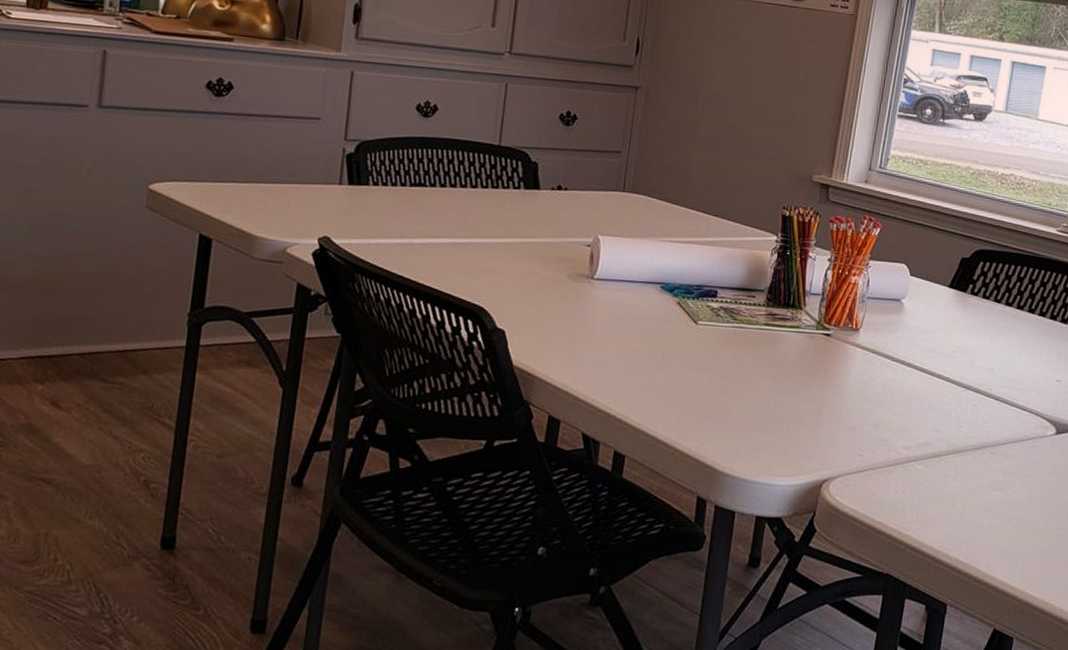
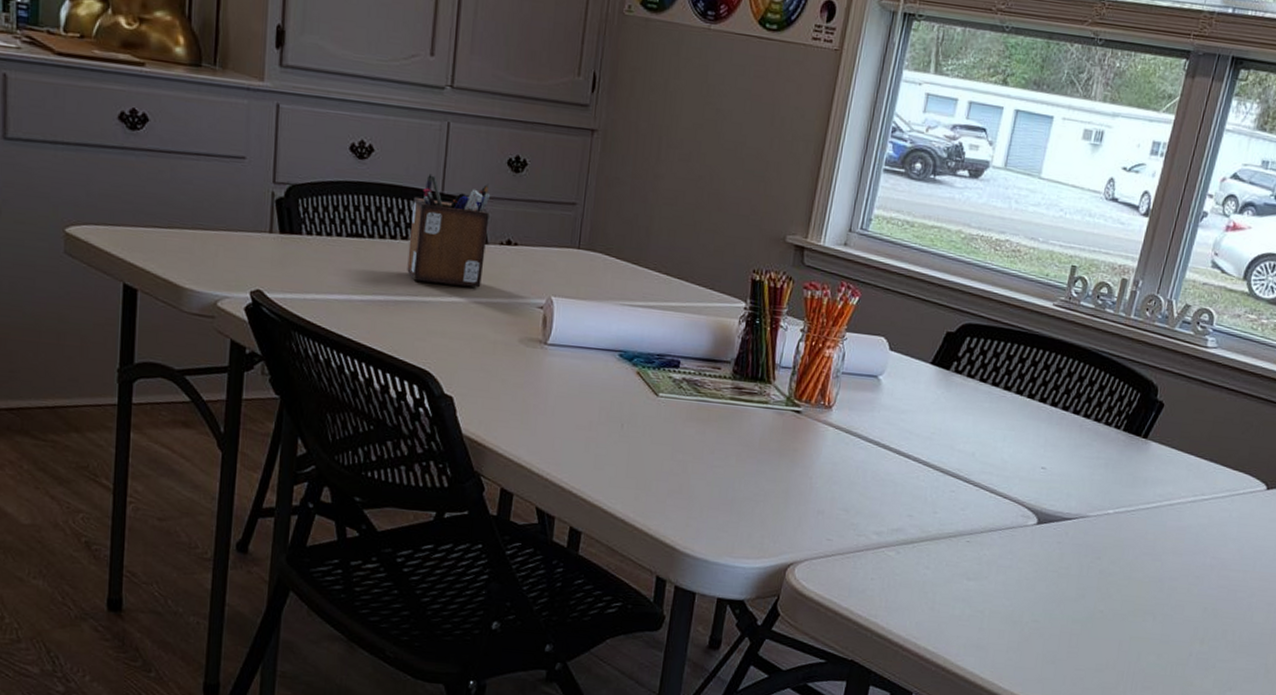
desk organizer: none [465,128,544,229] -> present [407,173,491,288]

